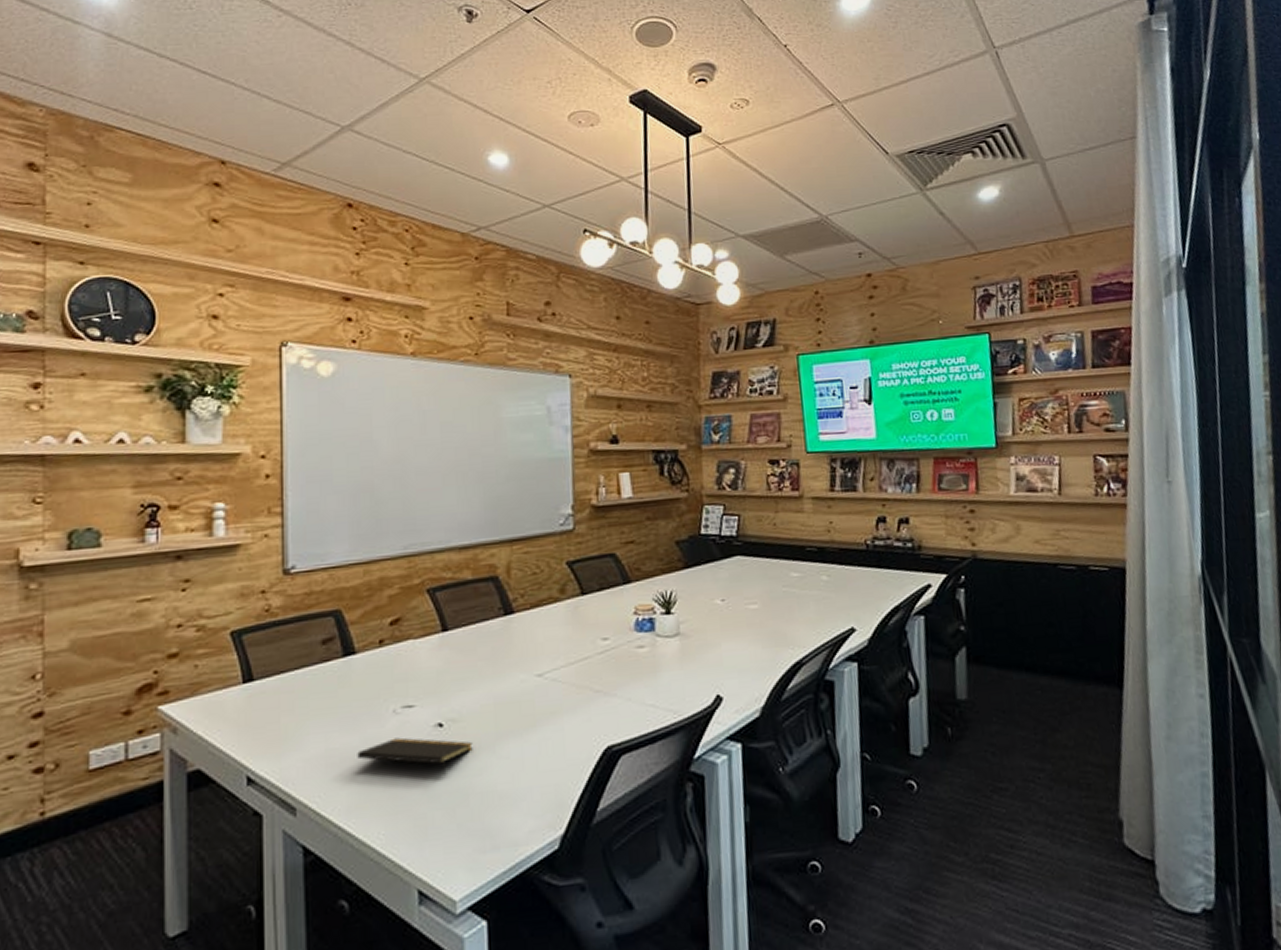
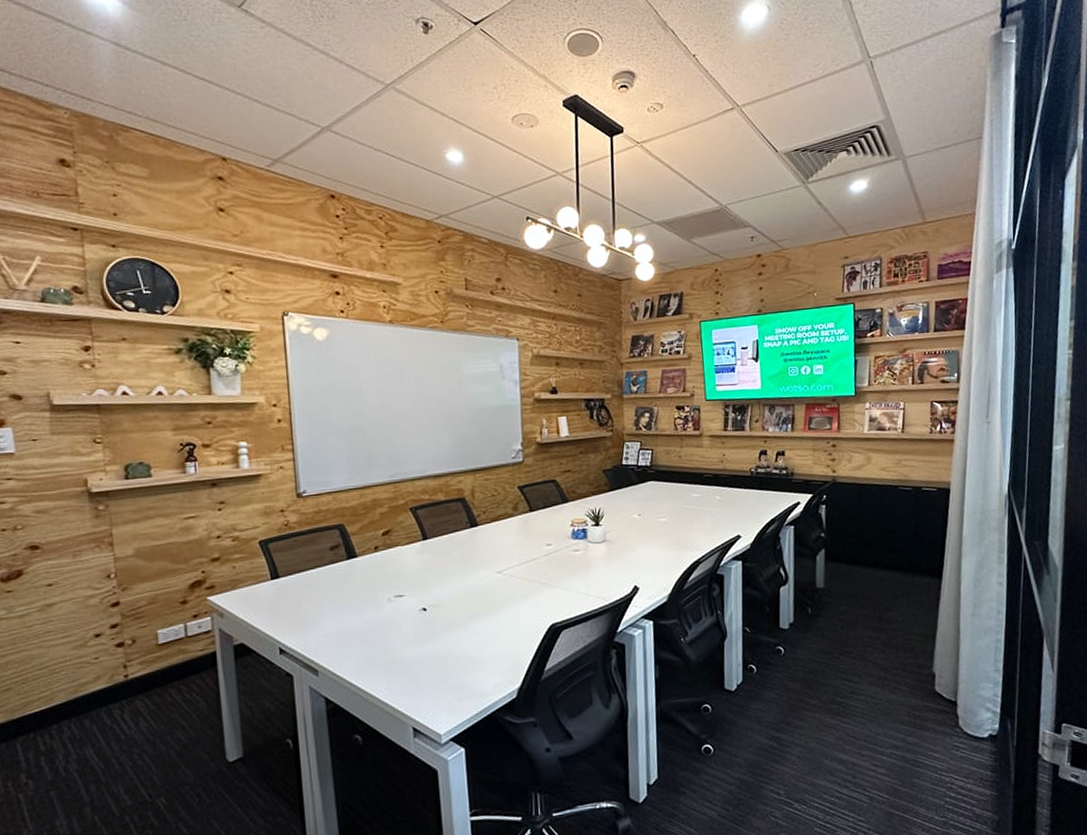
notepad: present [357,737,473,777] -> none [362,618,450,647]

